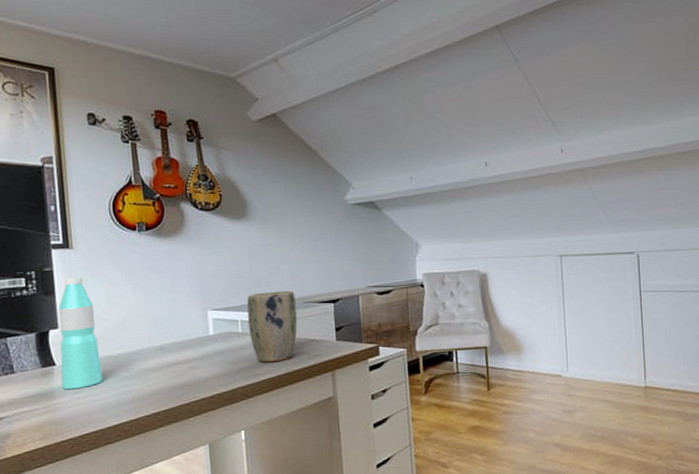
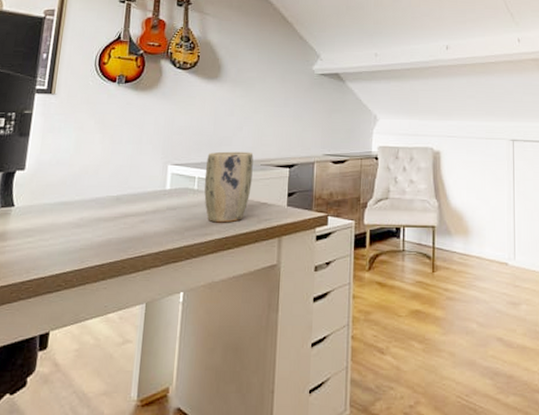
water bottle: present [58,277,103,390] -> none [15,122,62,233]

